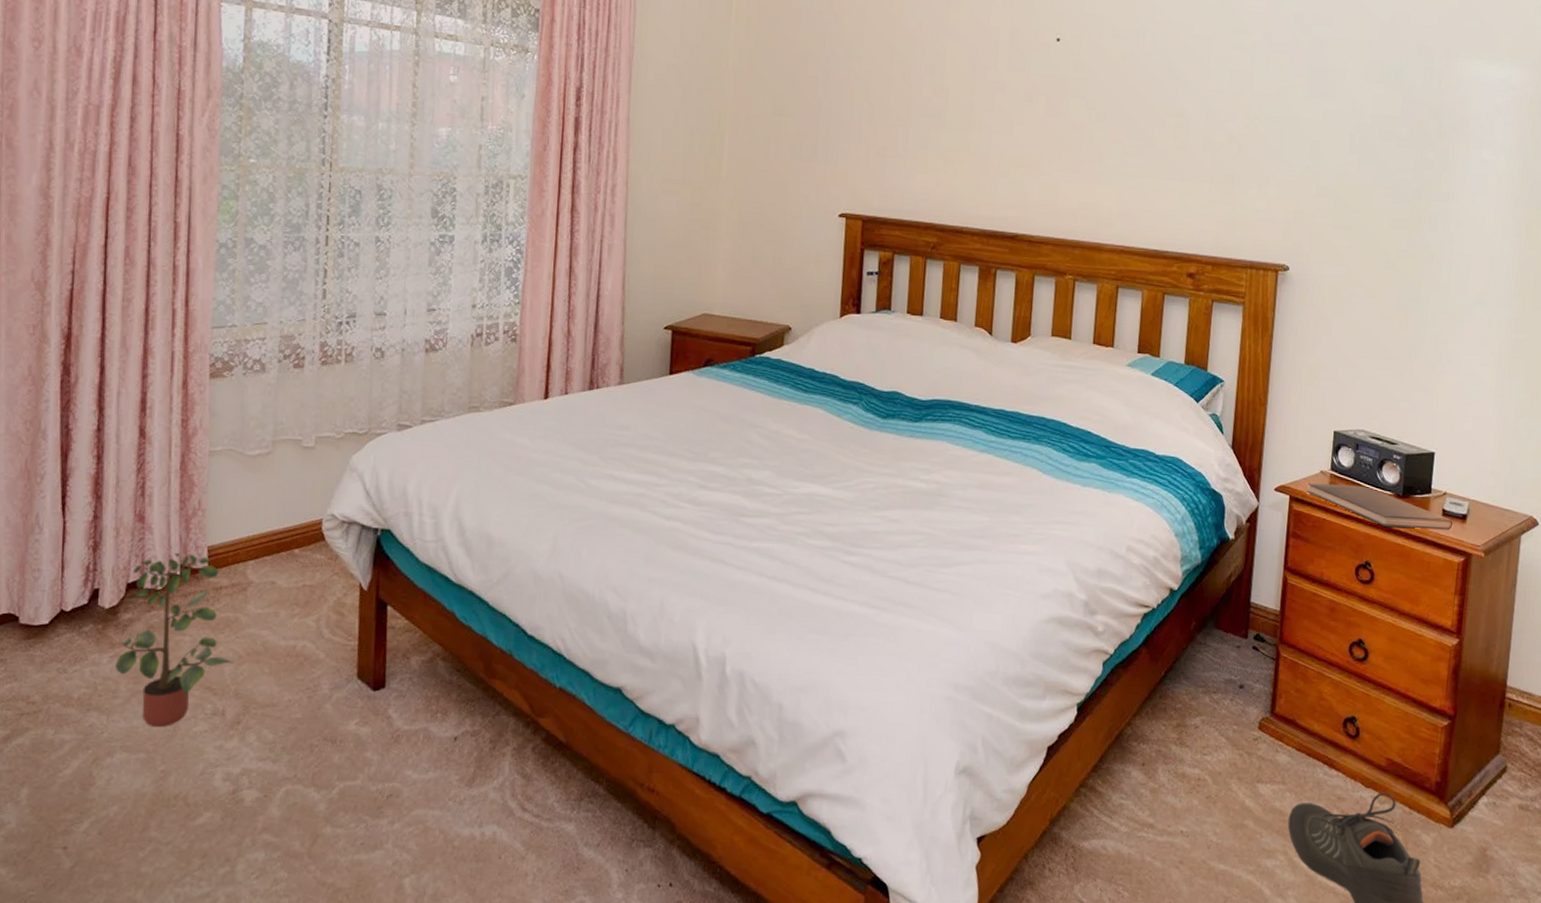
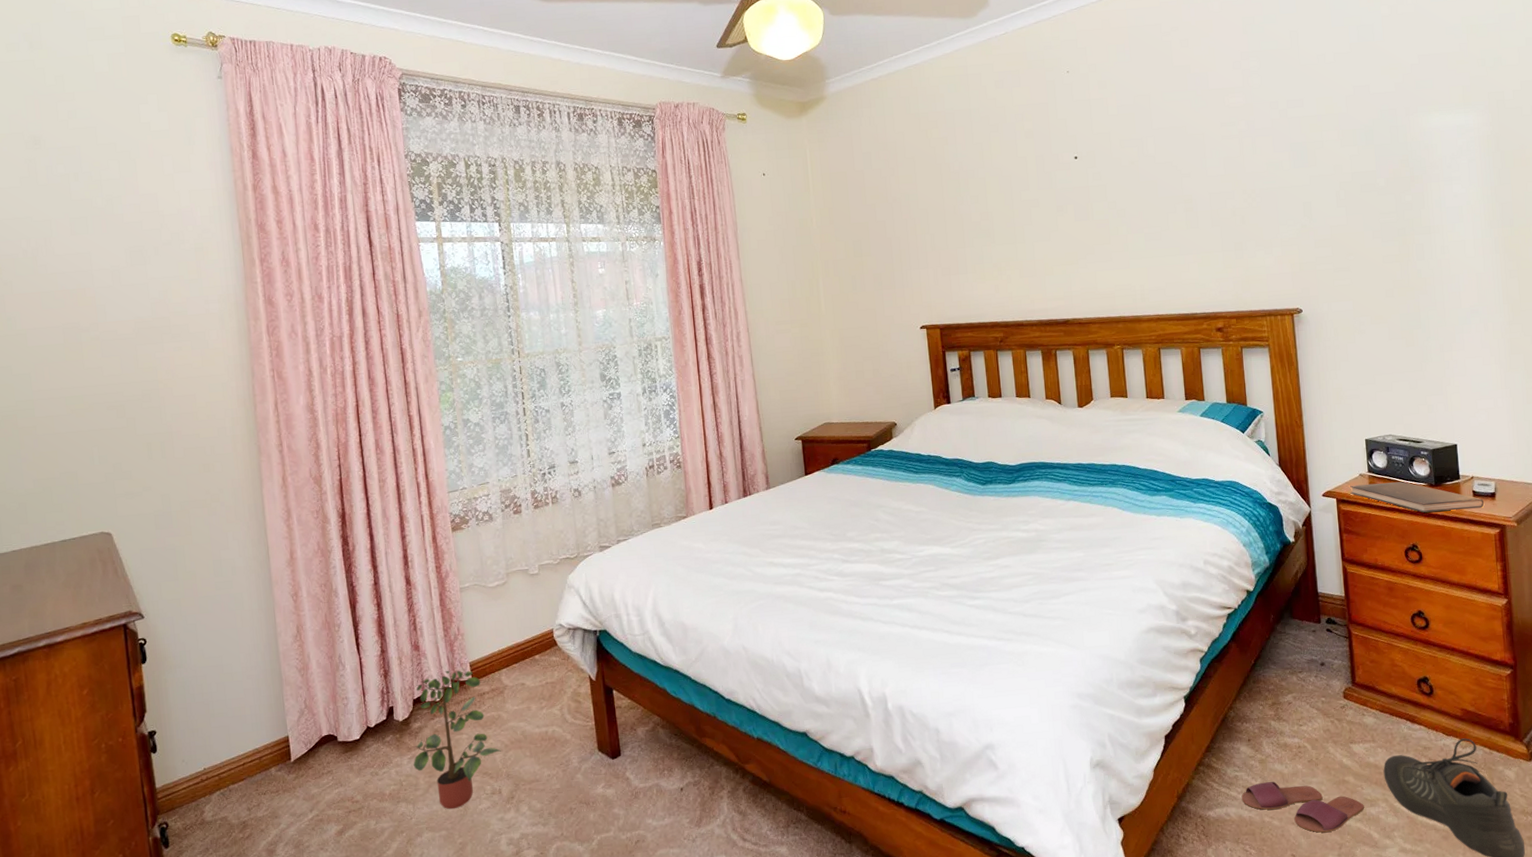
slippers: none [1123,815,1260,882] -> present [1241,781,1364,833]

